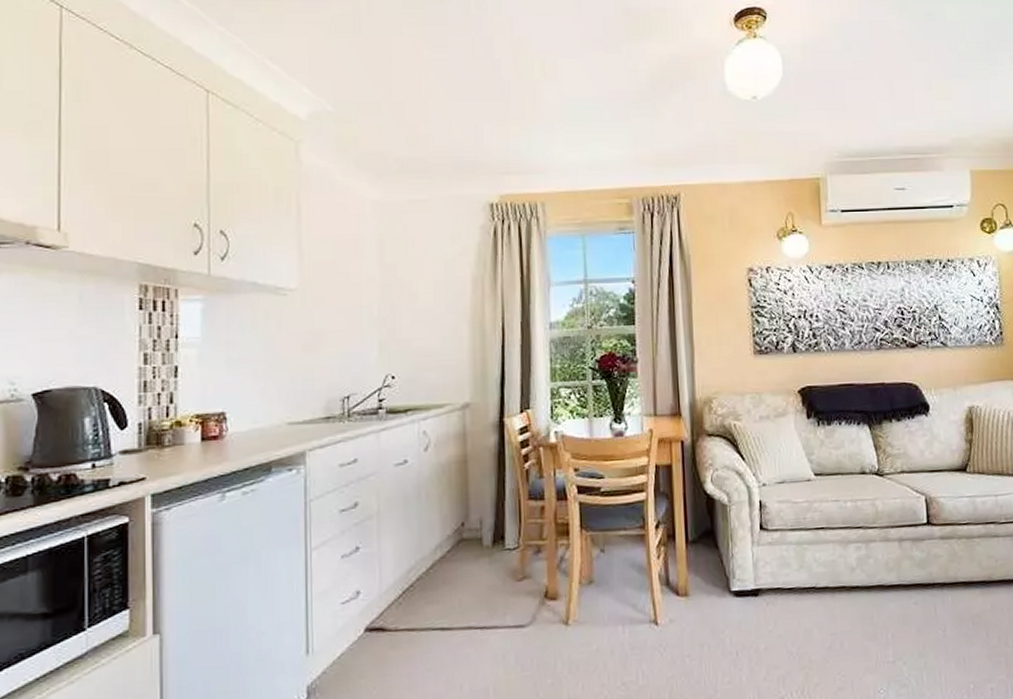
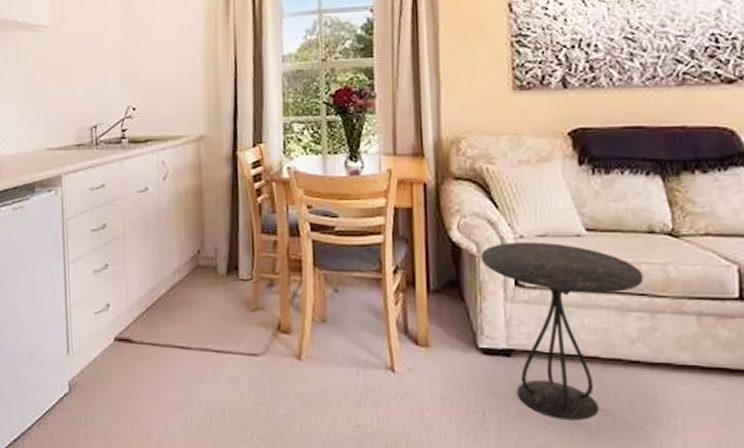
side table: none [731,488,859,649] -> present [481,241,644,422]

